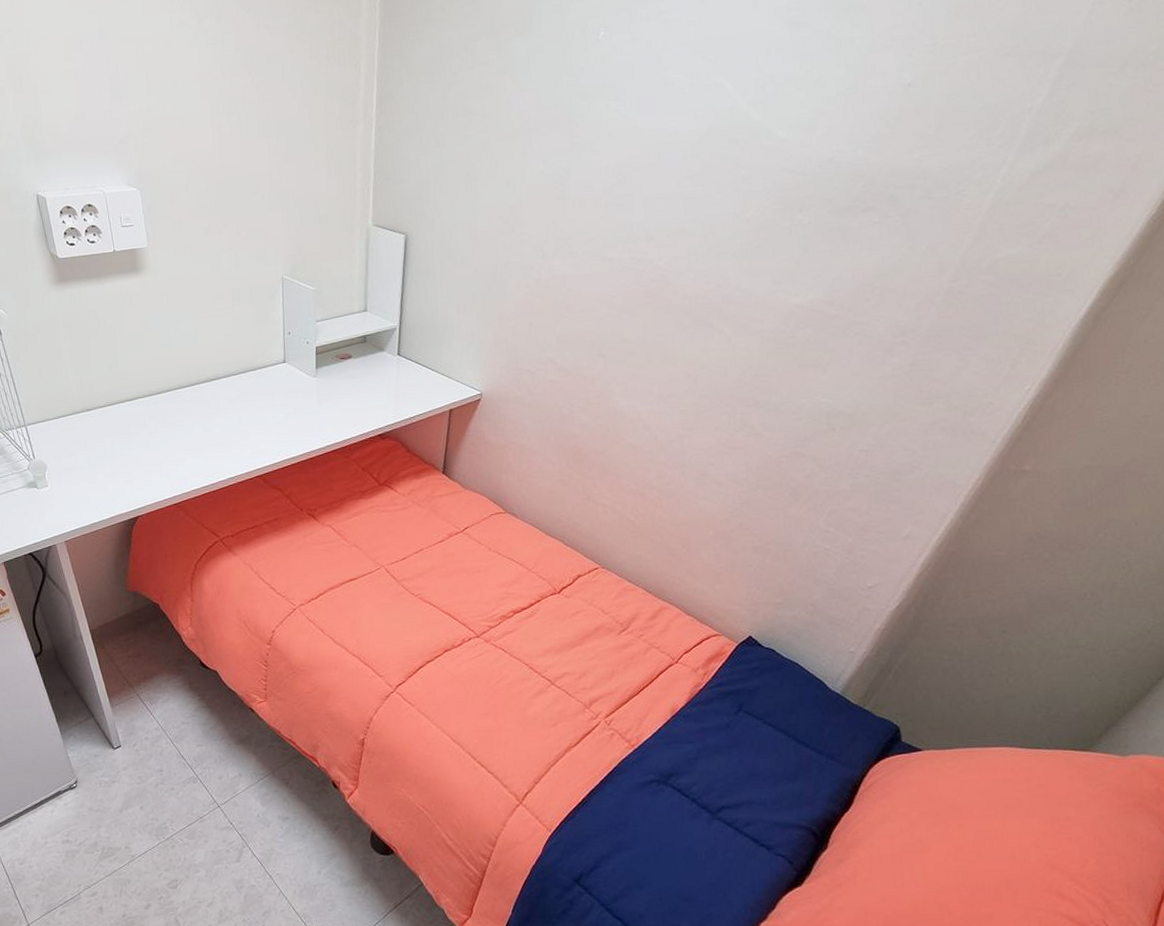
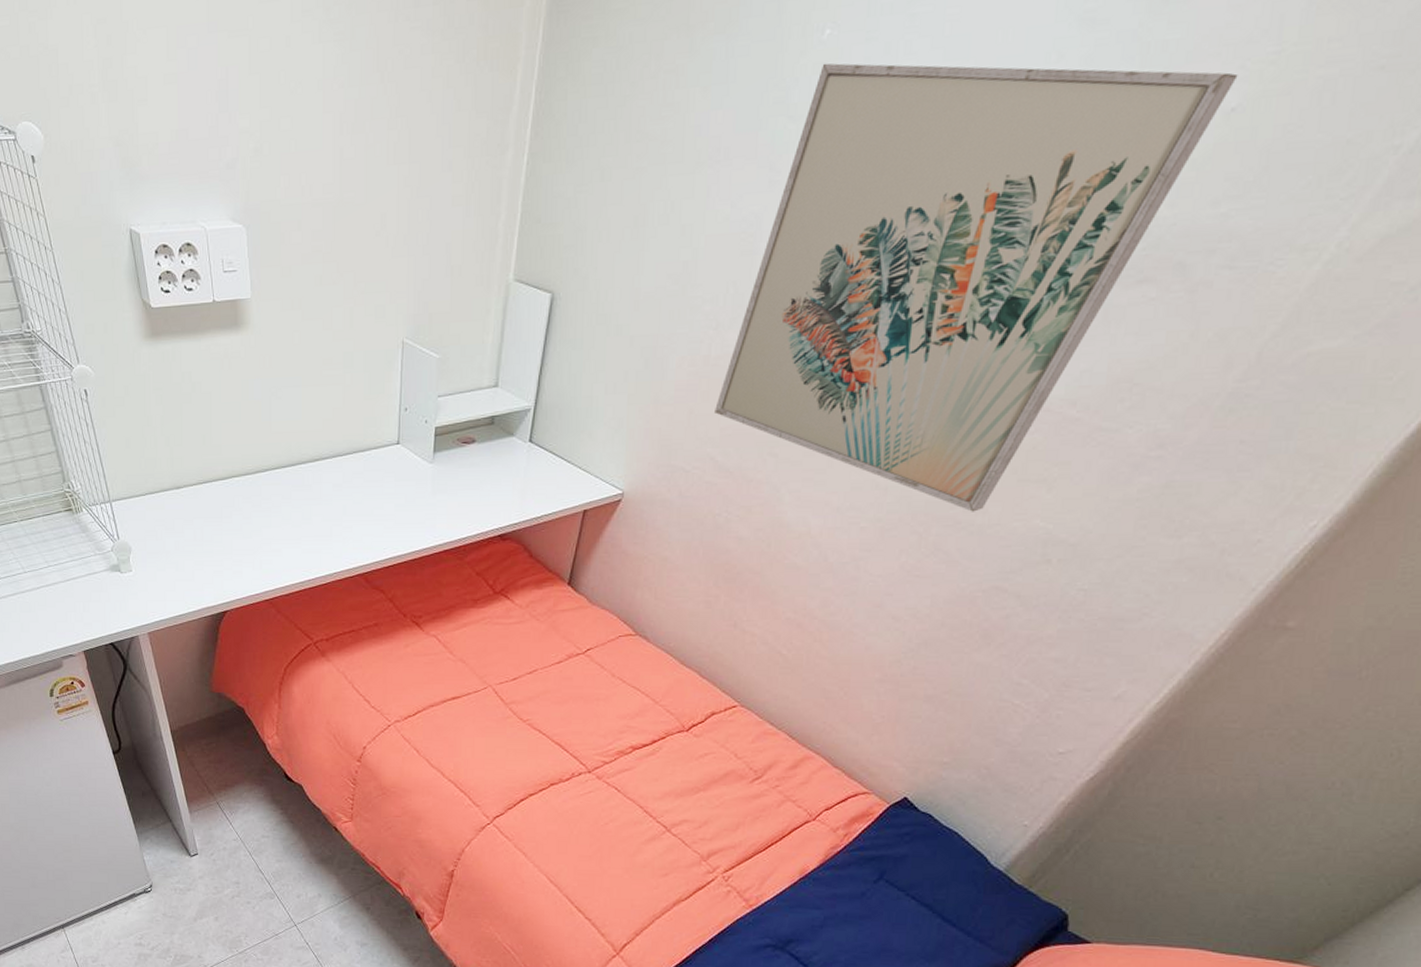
wall art: none [550,56,908,393] -> present [715,63,1238,512]

